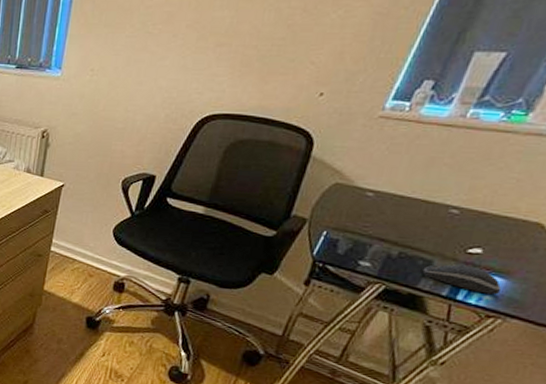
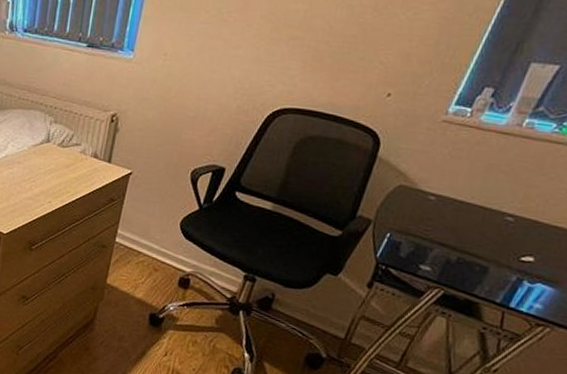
computer mouse: present [422,265,502,295] -> none [478,271,551,304]

